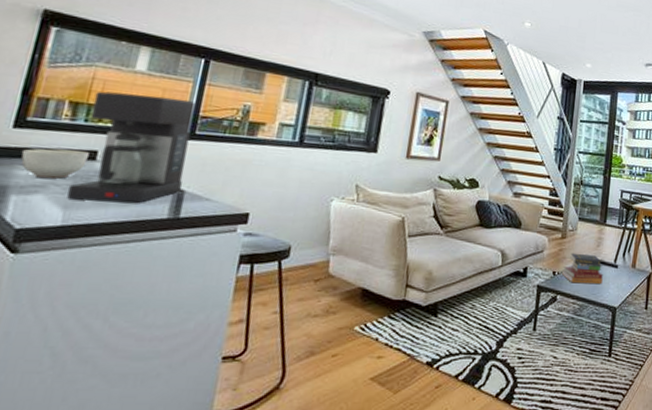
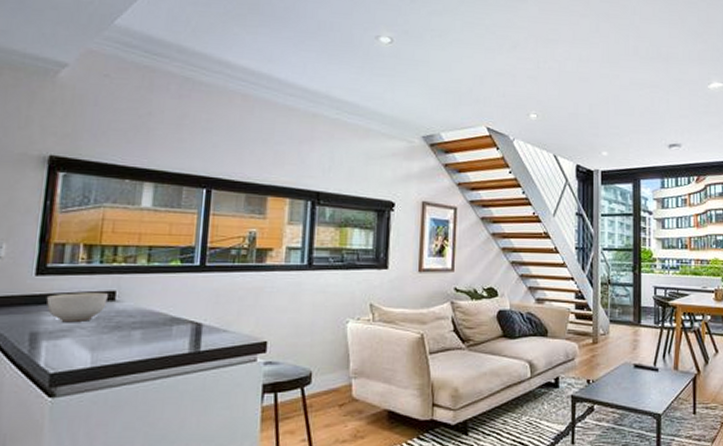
coffee maker: present [67,91,195,203] -> none [93,231,202,341]
books: present [562,252,603,285] -> none [597,358,643,391]

